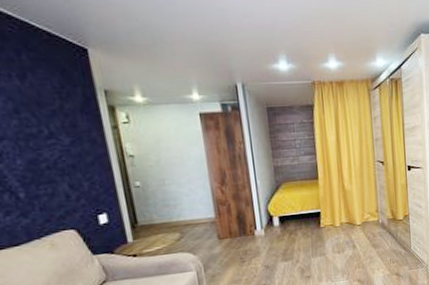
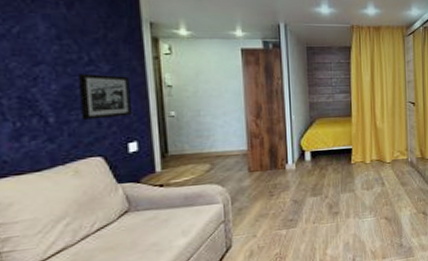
picture frame: none [41,147,99,194] -> present [78,73,133,120]

